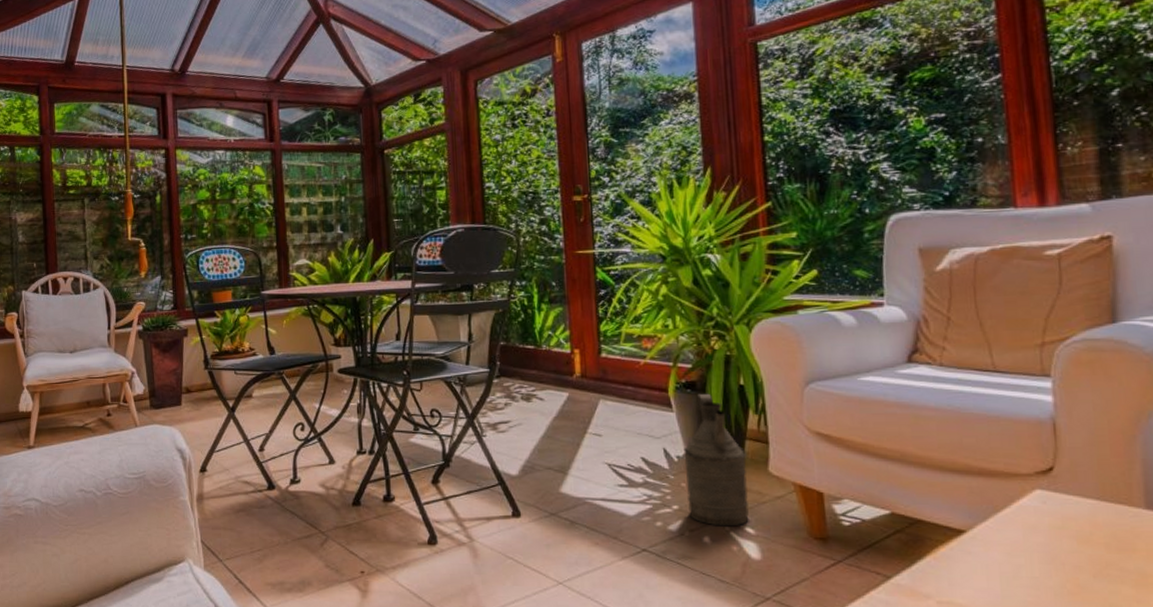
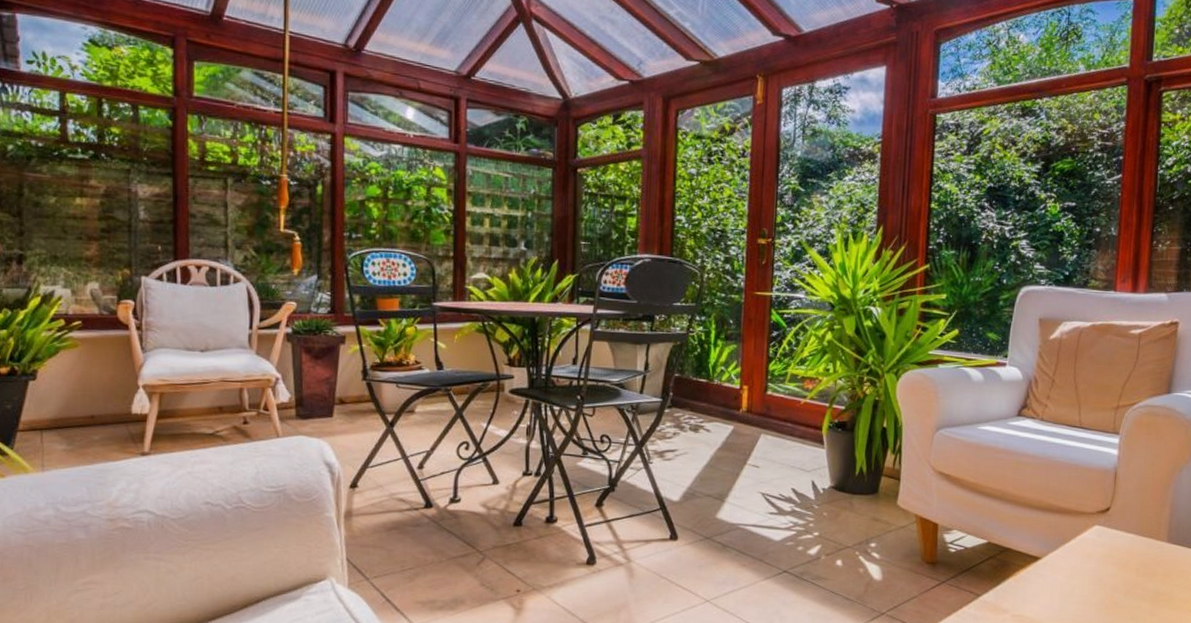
watering can: present [683,393,749,527] -> none [827,433,881,552]

